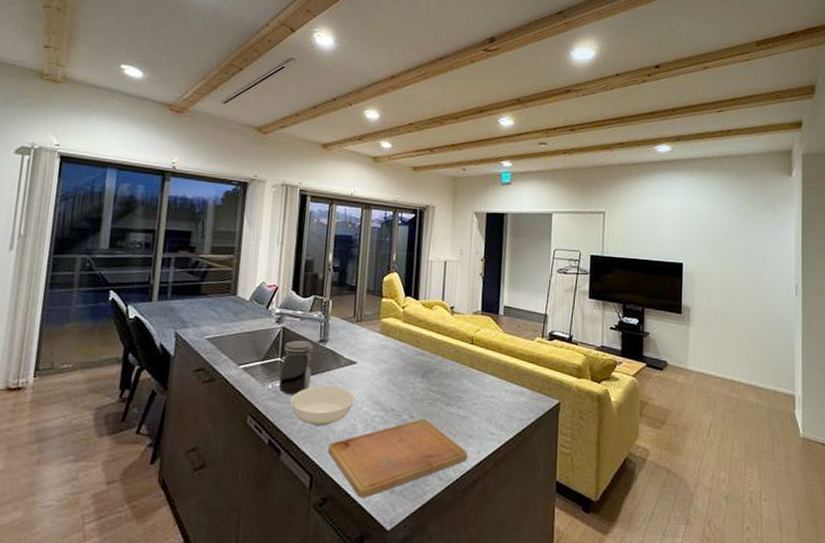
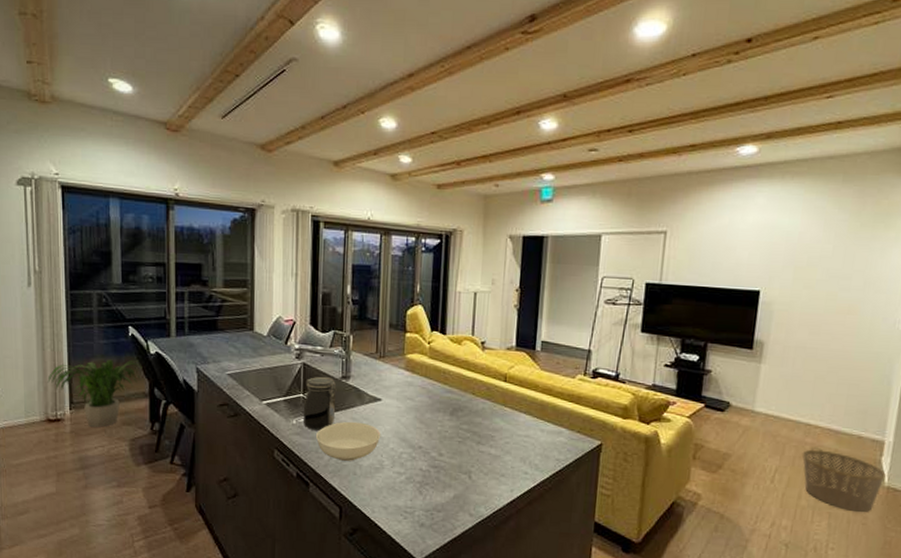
potted plant: none [14,323,119,396] -> present [47,359,142,427]
cutting board: present [328,419,467,498] -> none [356,457,499,530]
basket: none [730,401,800,462] -> present [802,447,886,512]

